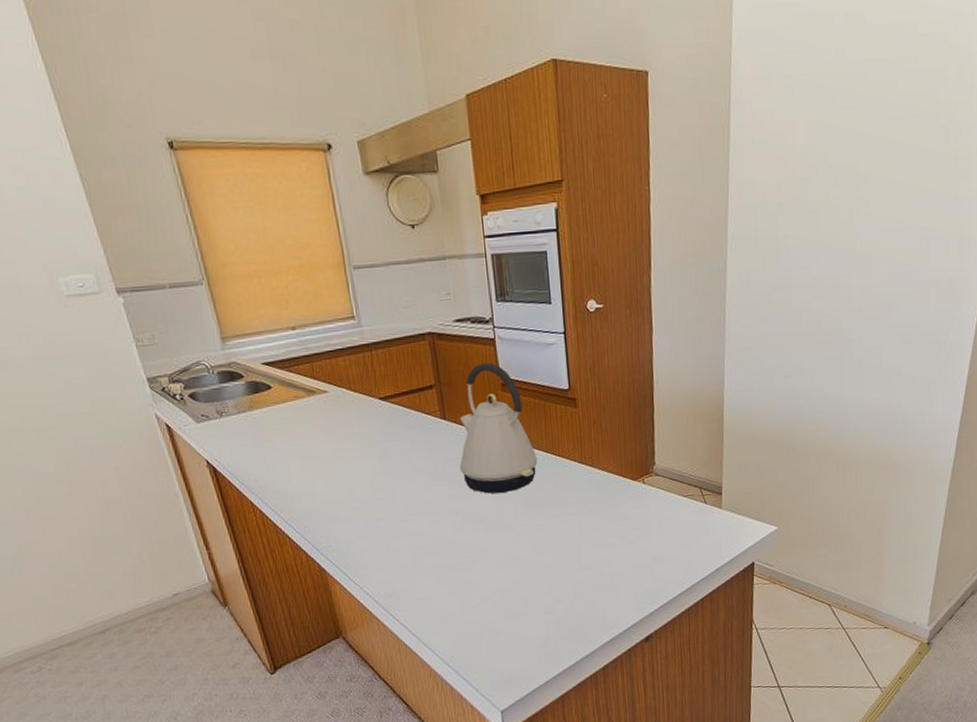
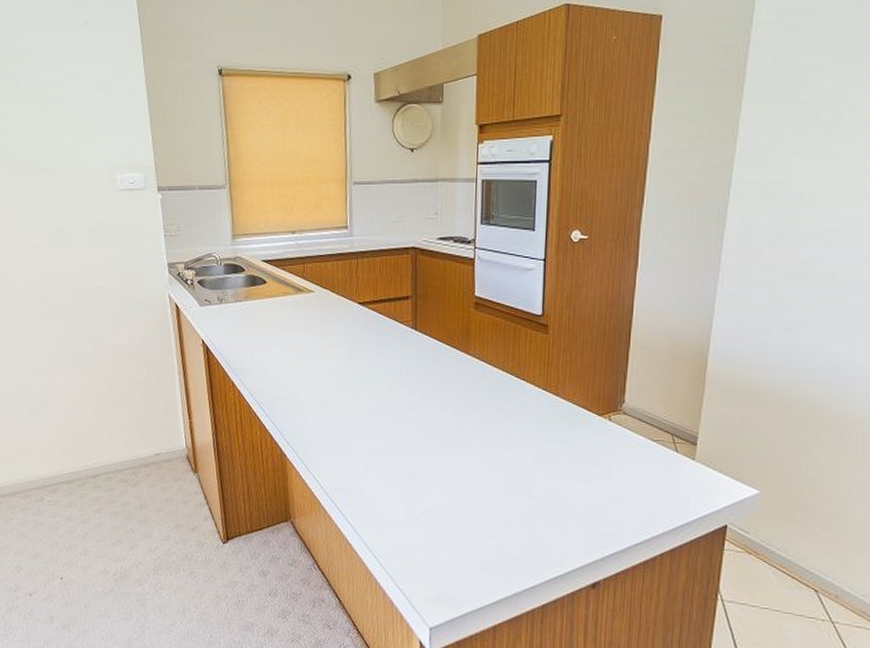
kettle: present [459,362,538,494] -> none [423,280,501,409]

